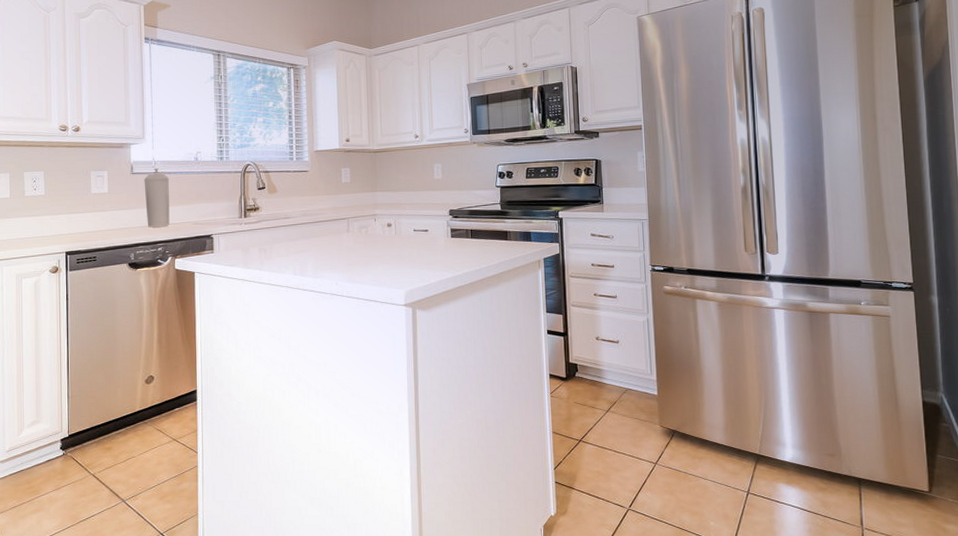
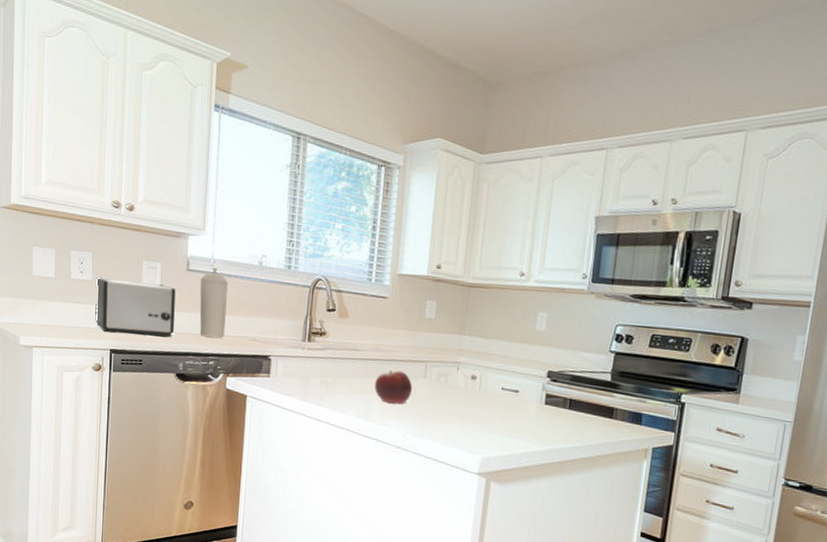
toaster: none [49,189,123,238] -> present [95,277,176,337]
fruit: none [306,229,339,258] -> present [374,370,413,405]

